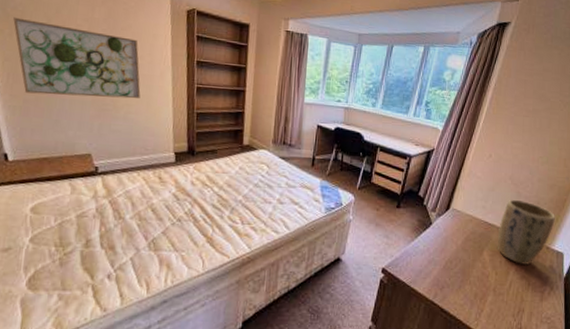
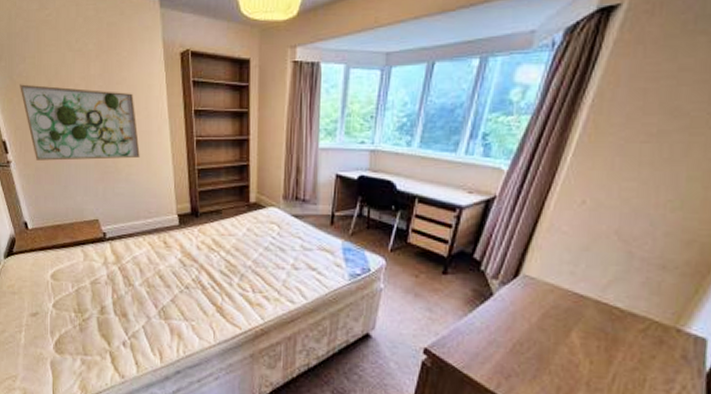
plant pot: present [498,199,555,266] -> none [594,262,693,354]

